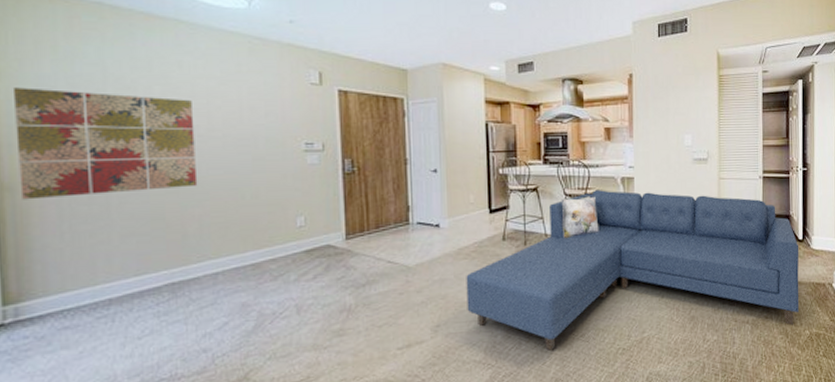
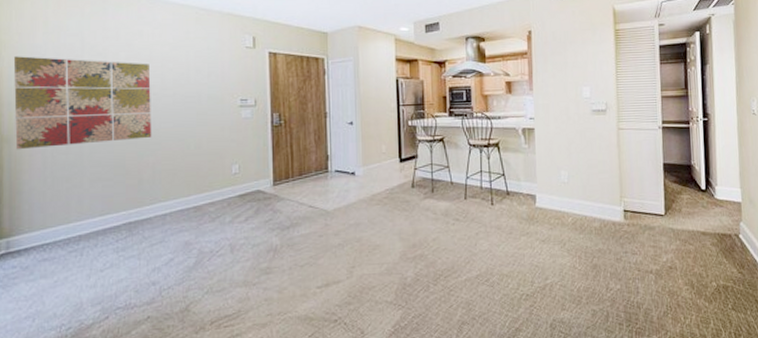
sofa: present [466,190,799,351] -> none [378,140,704,294]

